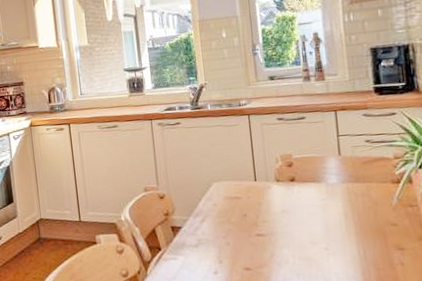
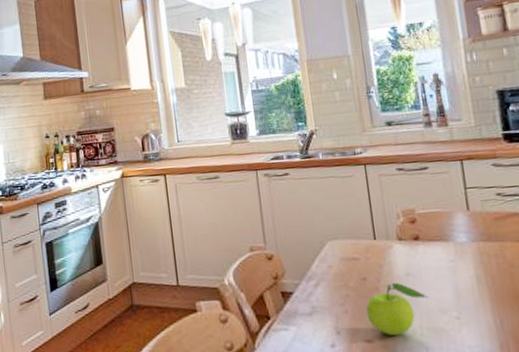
fruit: none [245,218,301,264] -> present [366,282,428,335]

